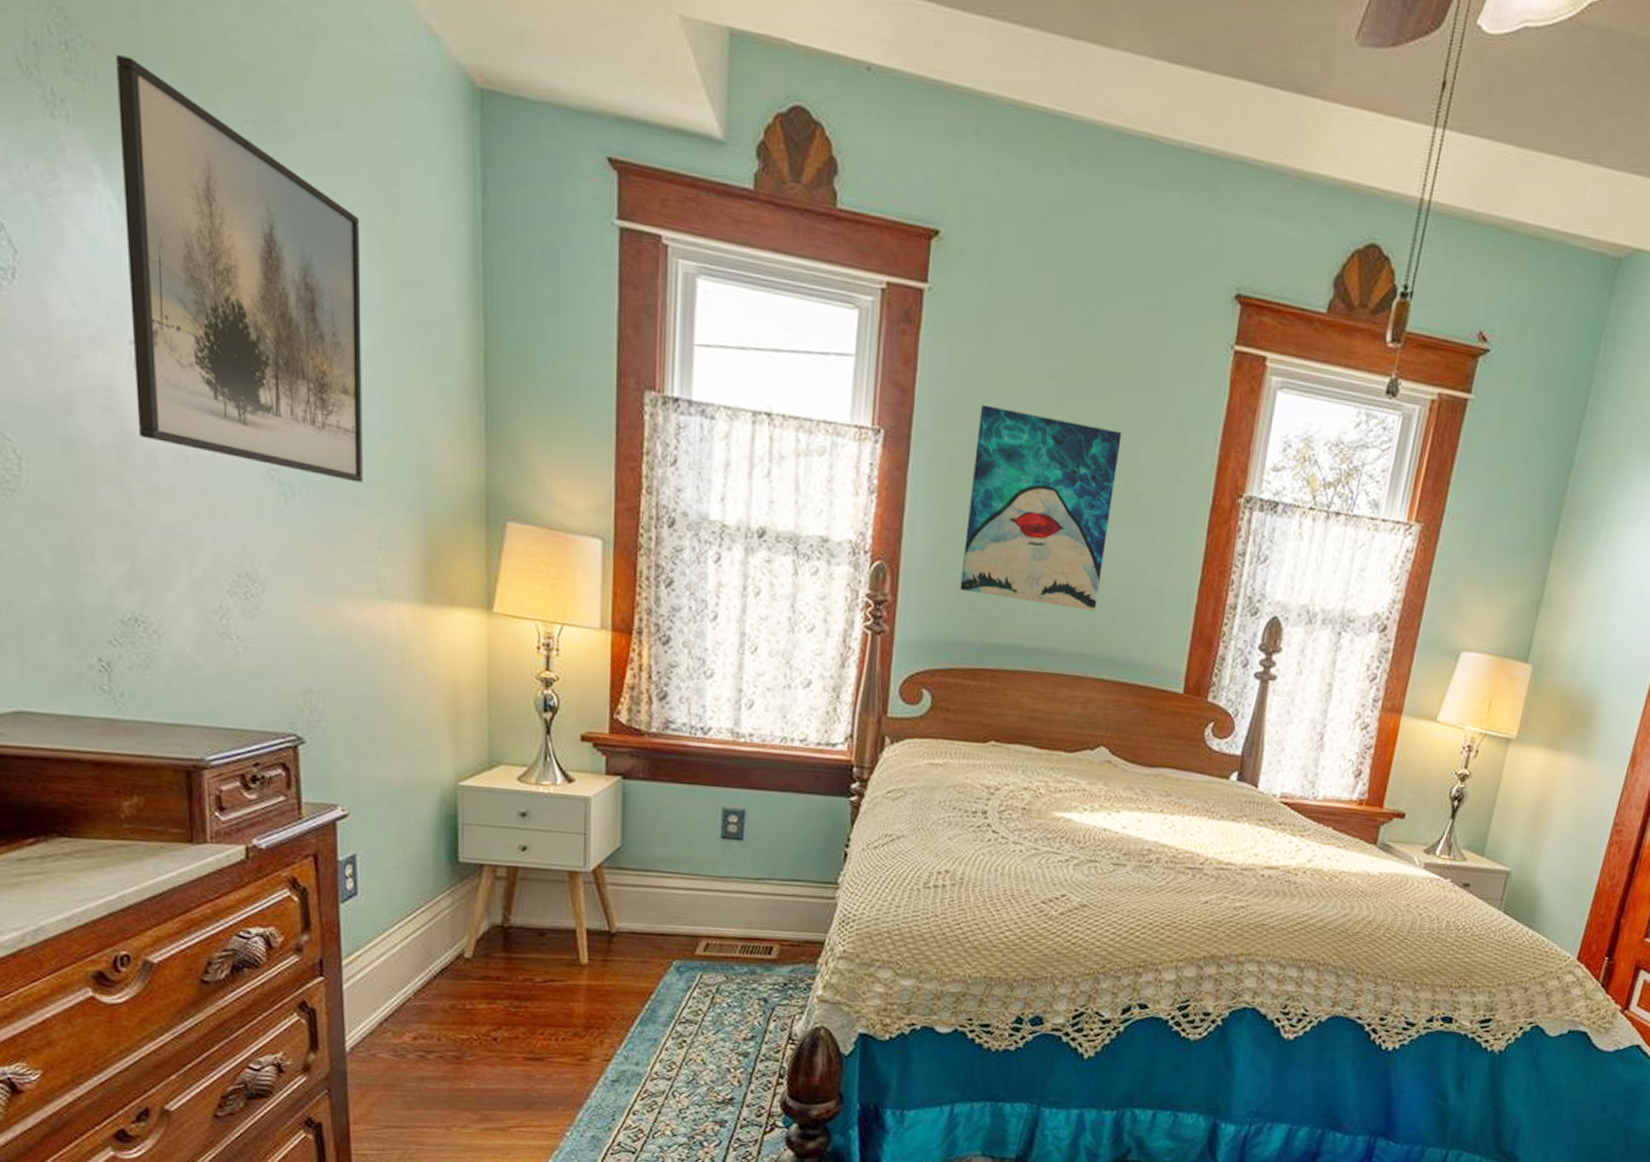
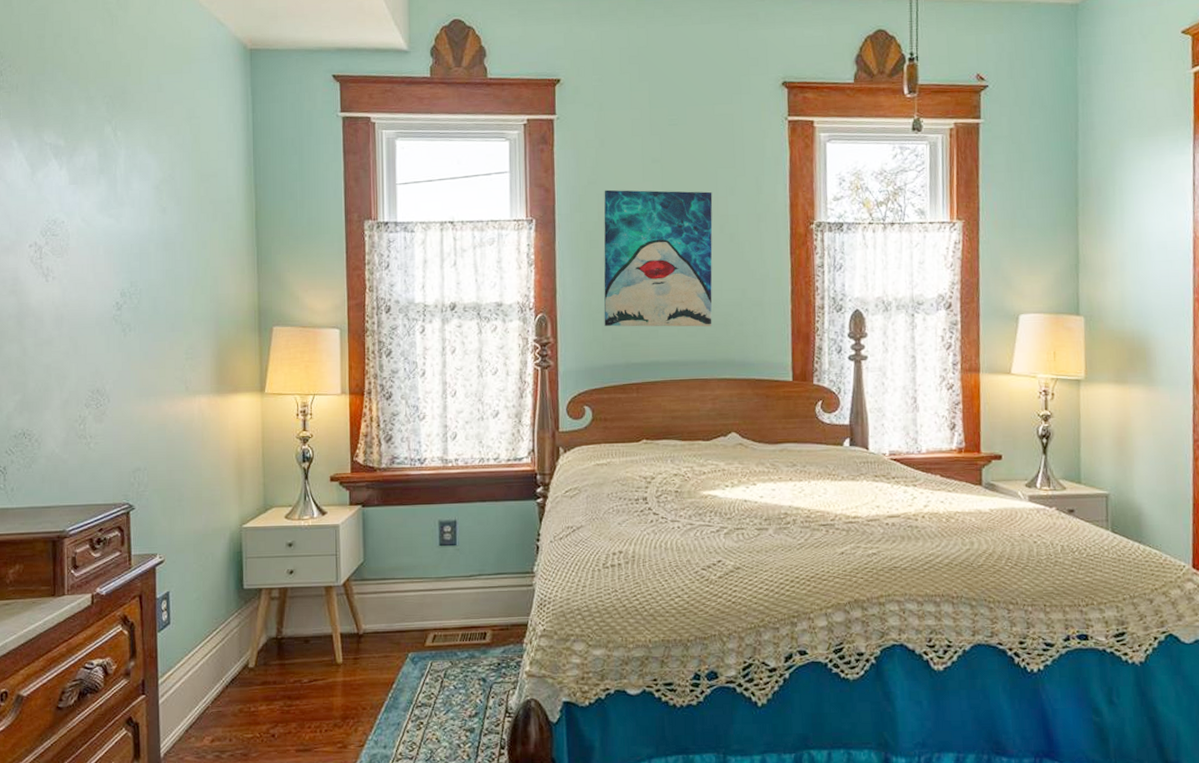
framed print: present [115,55,363,483] -> none [29,72,176,315]

